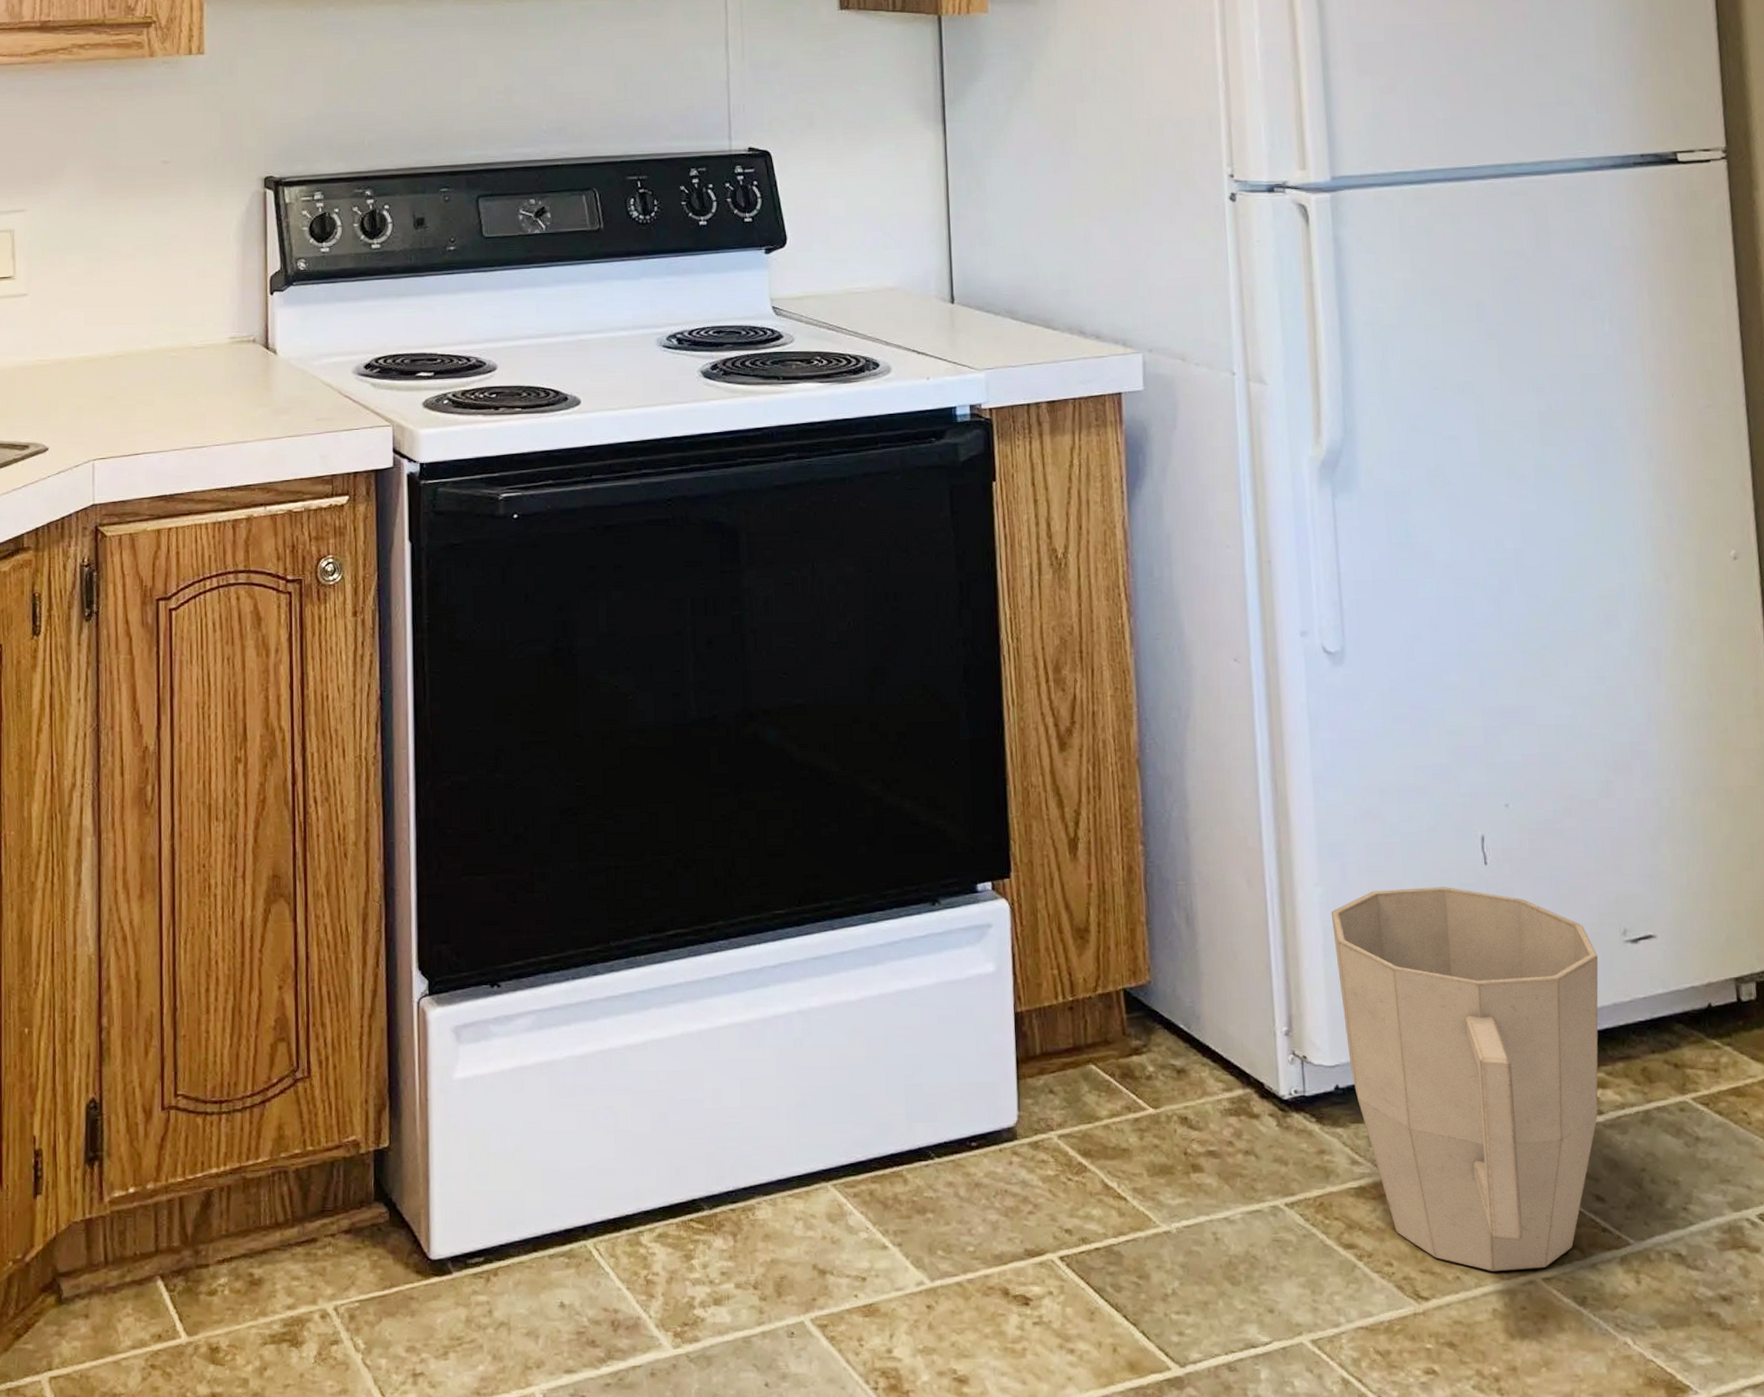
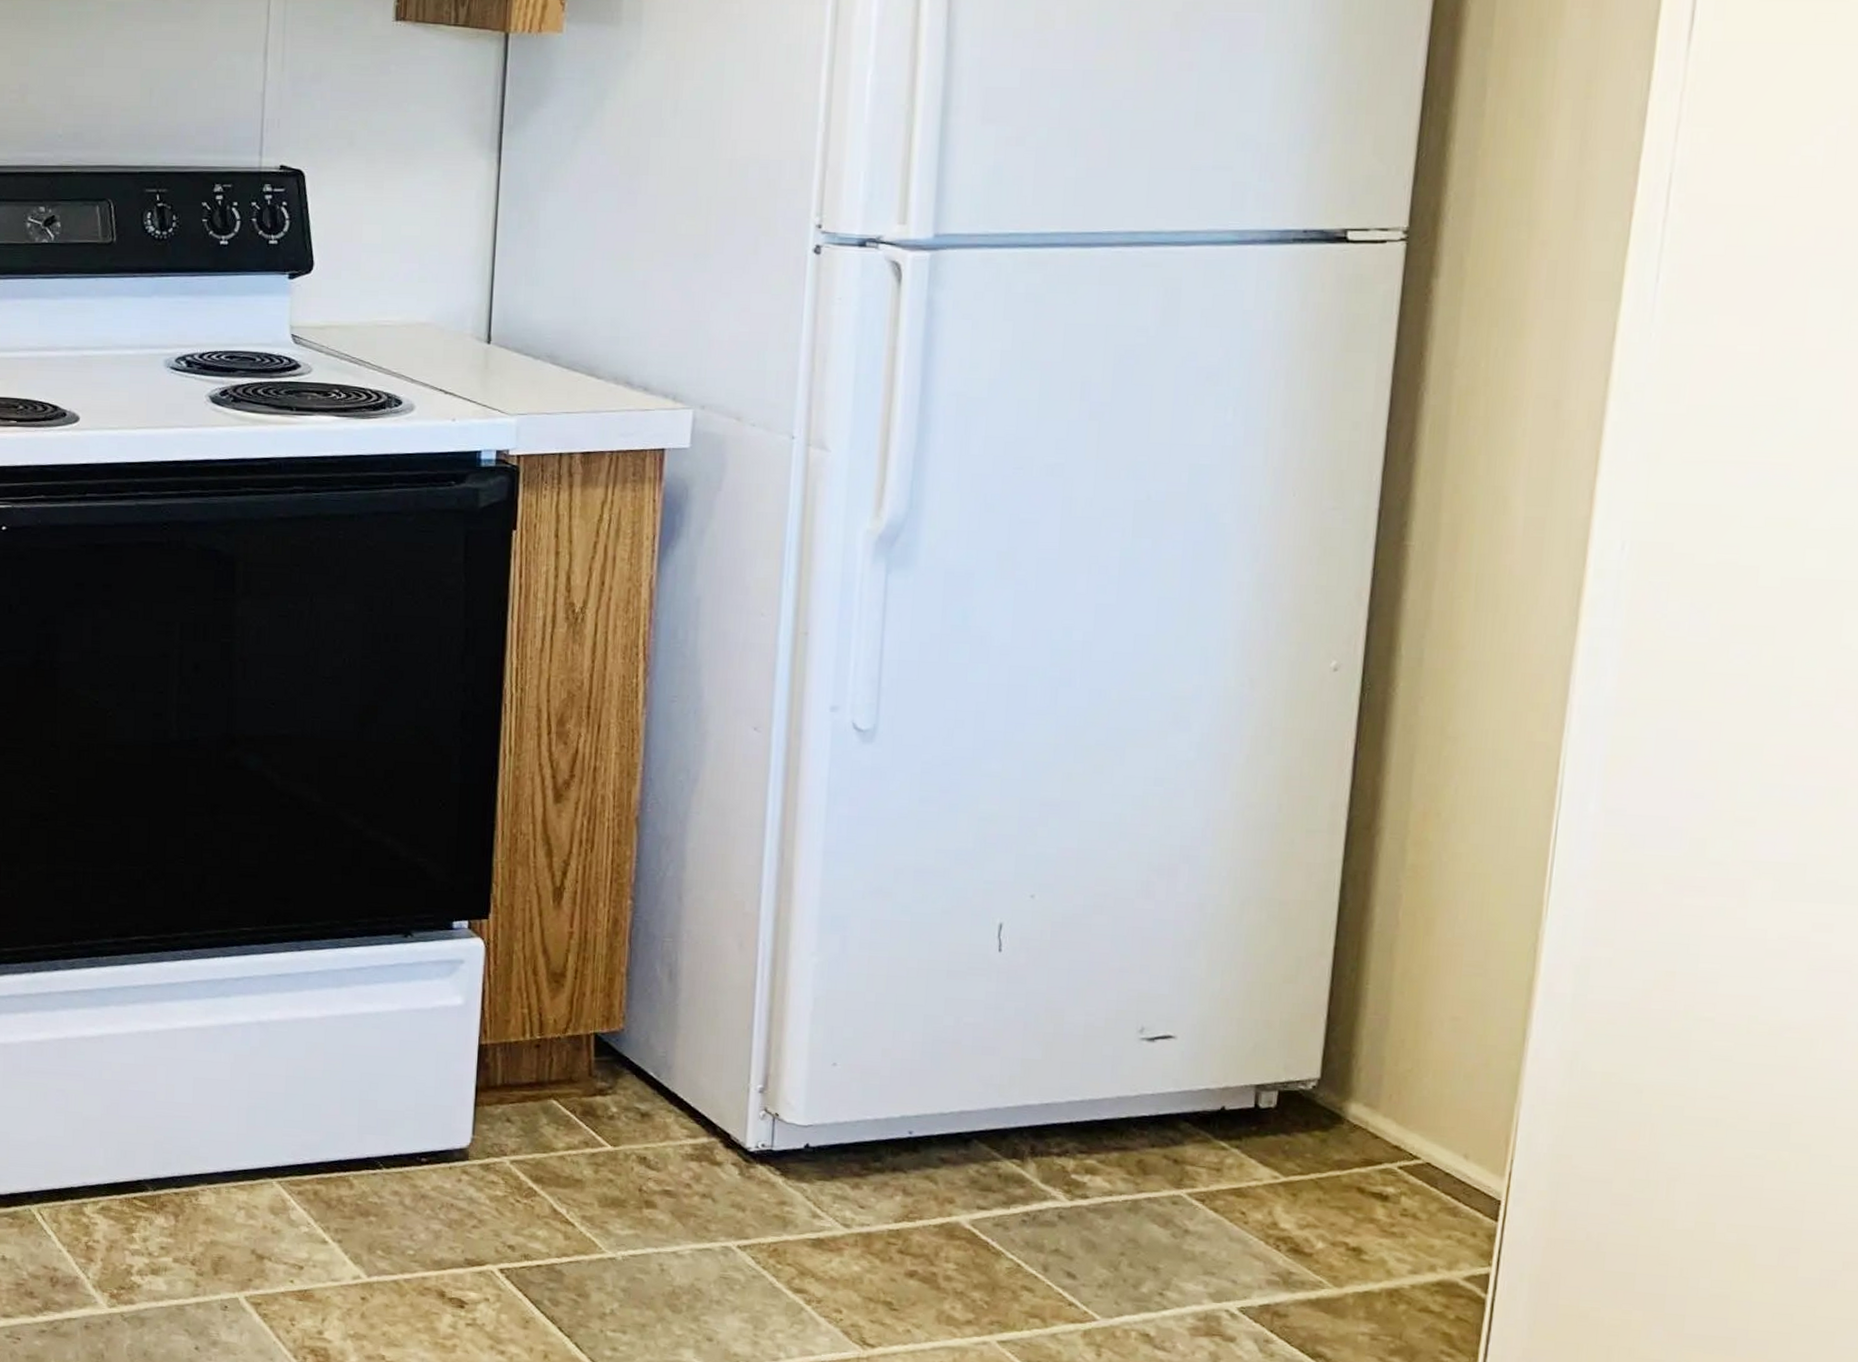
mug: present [1331,887,1599,1271] -> none [824,966,1109,1332]

